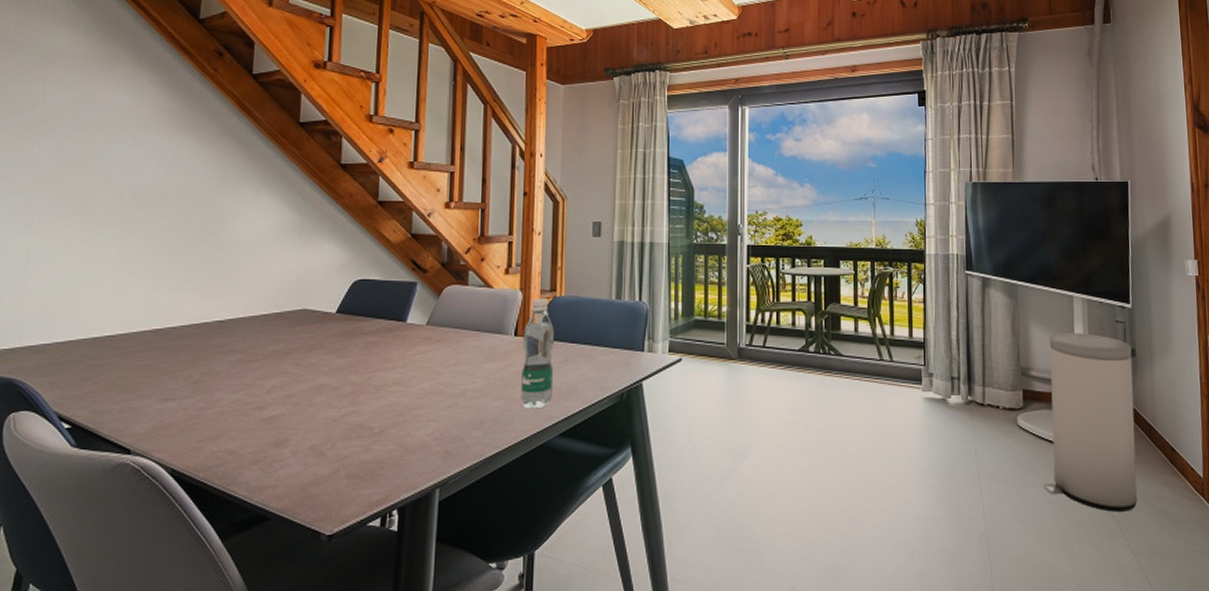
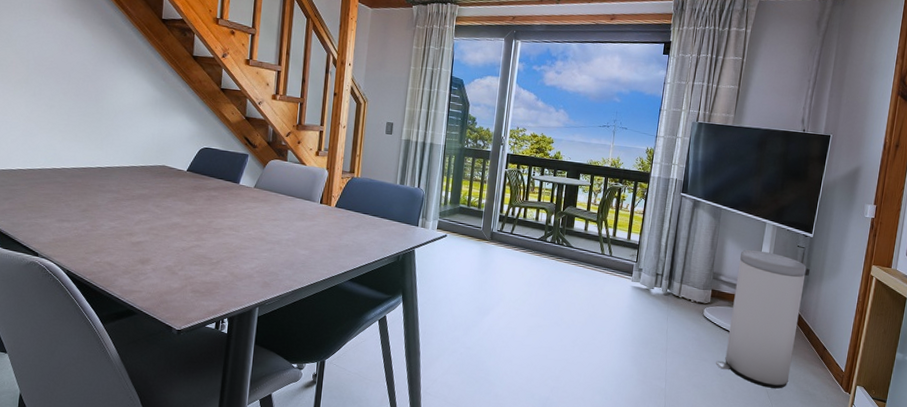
bottle: present [521,299,555,409] -> none [322,177,351,260]

